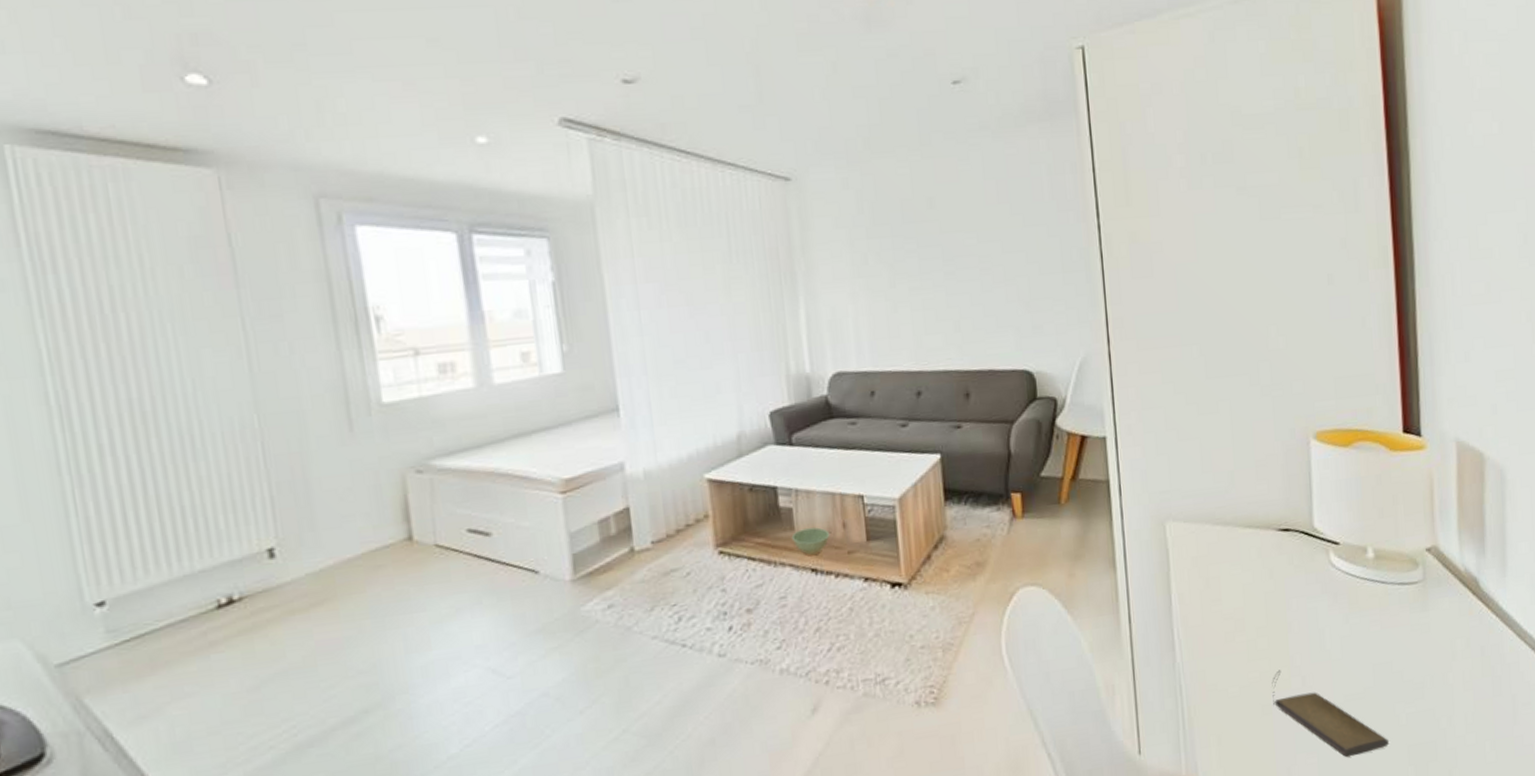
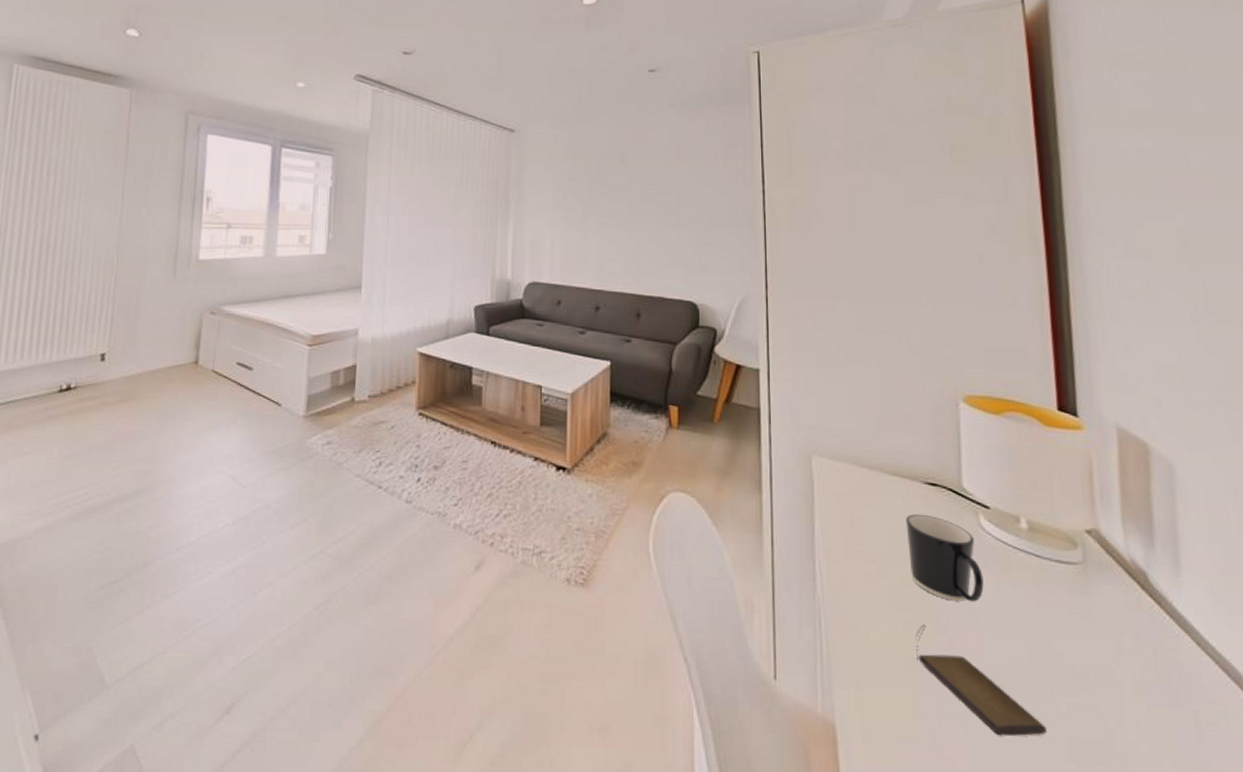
bowl: present [791,527,830,557] -> none [478,406,510,431]
mug: none [1260,562,1334,642] -> present [905,513,984,602]

